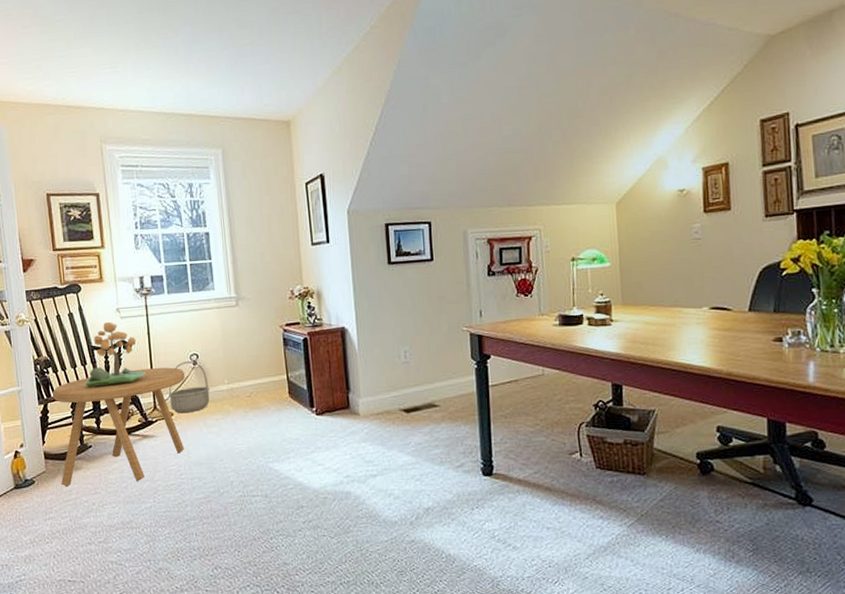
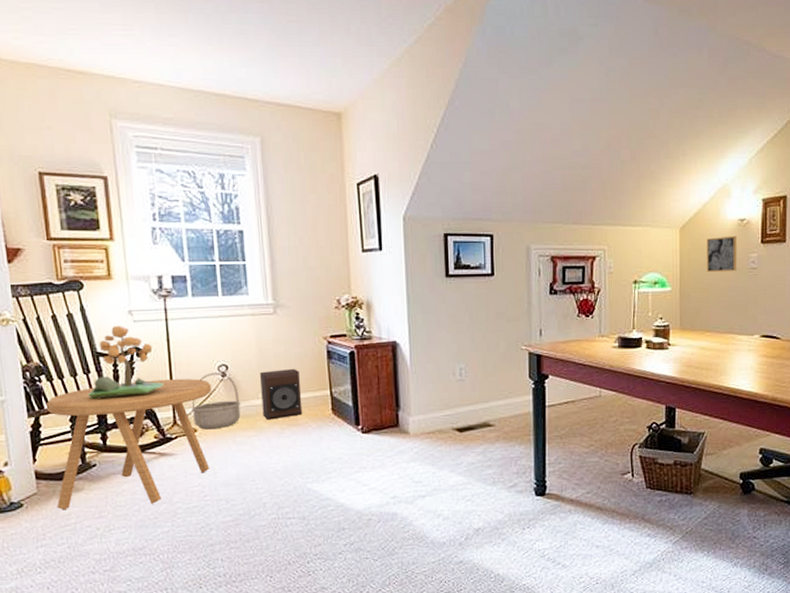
speaker: none [226,355,263,404] -> present [260,368,303,420]
wall art: none [645,206,679,246] -> present [707,235,737,273]

